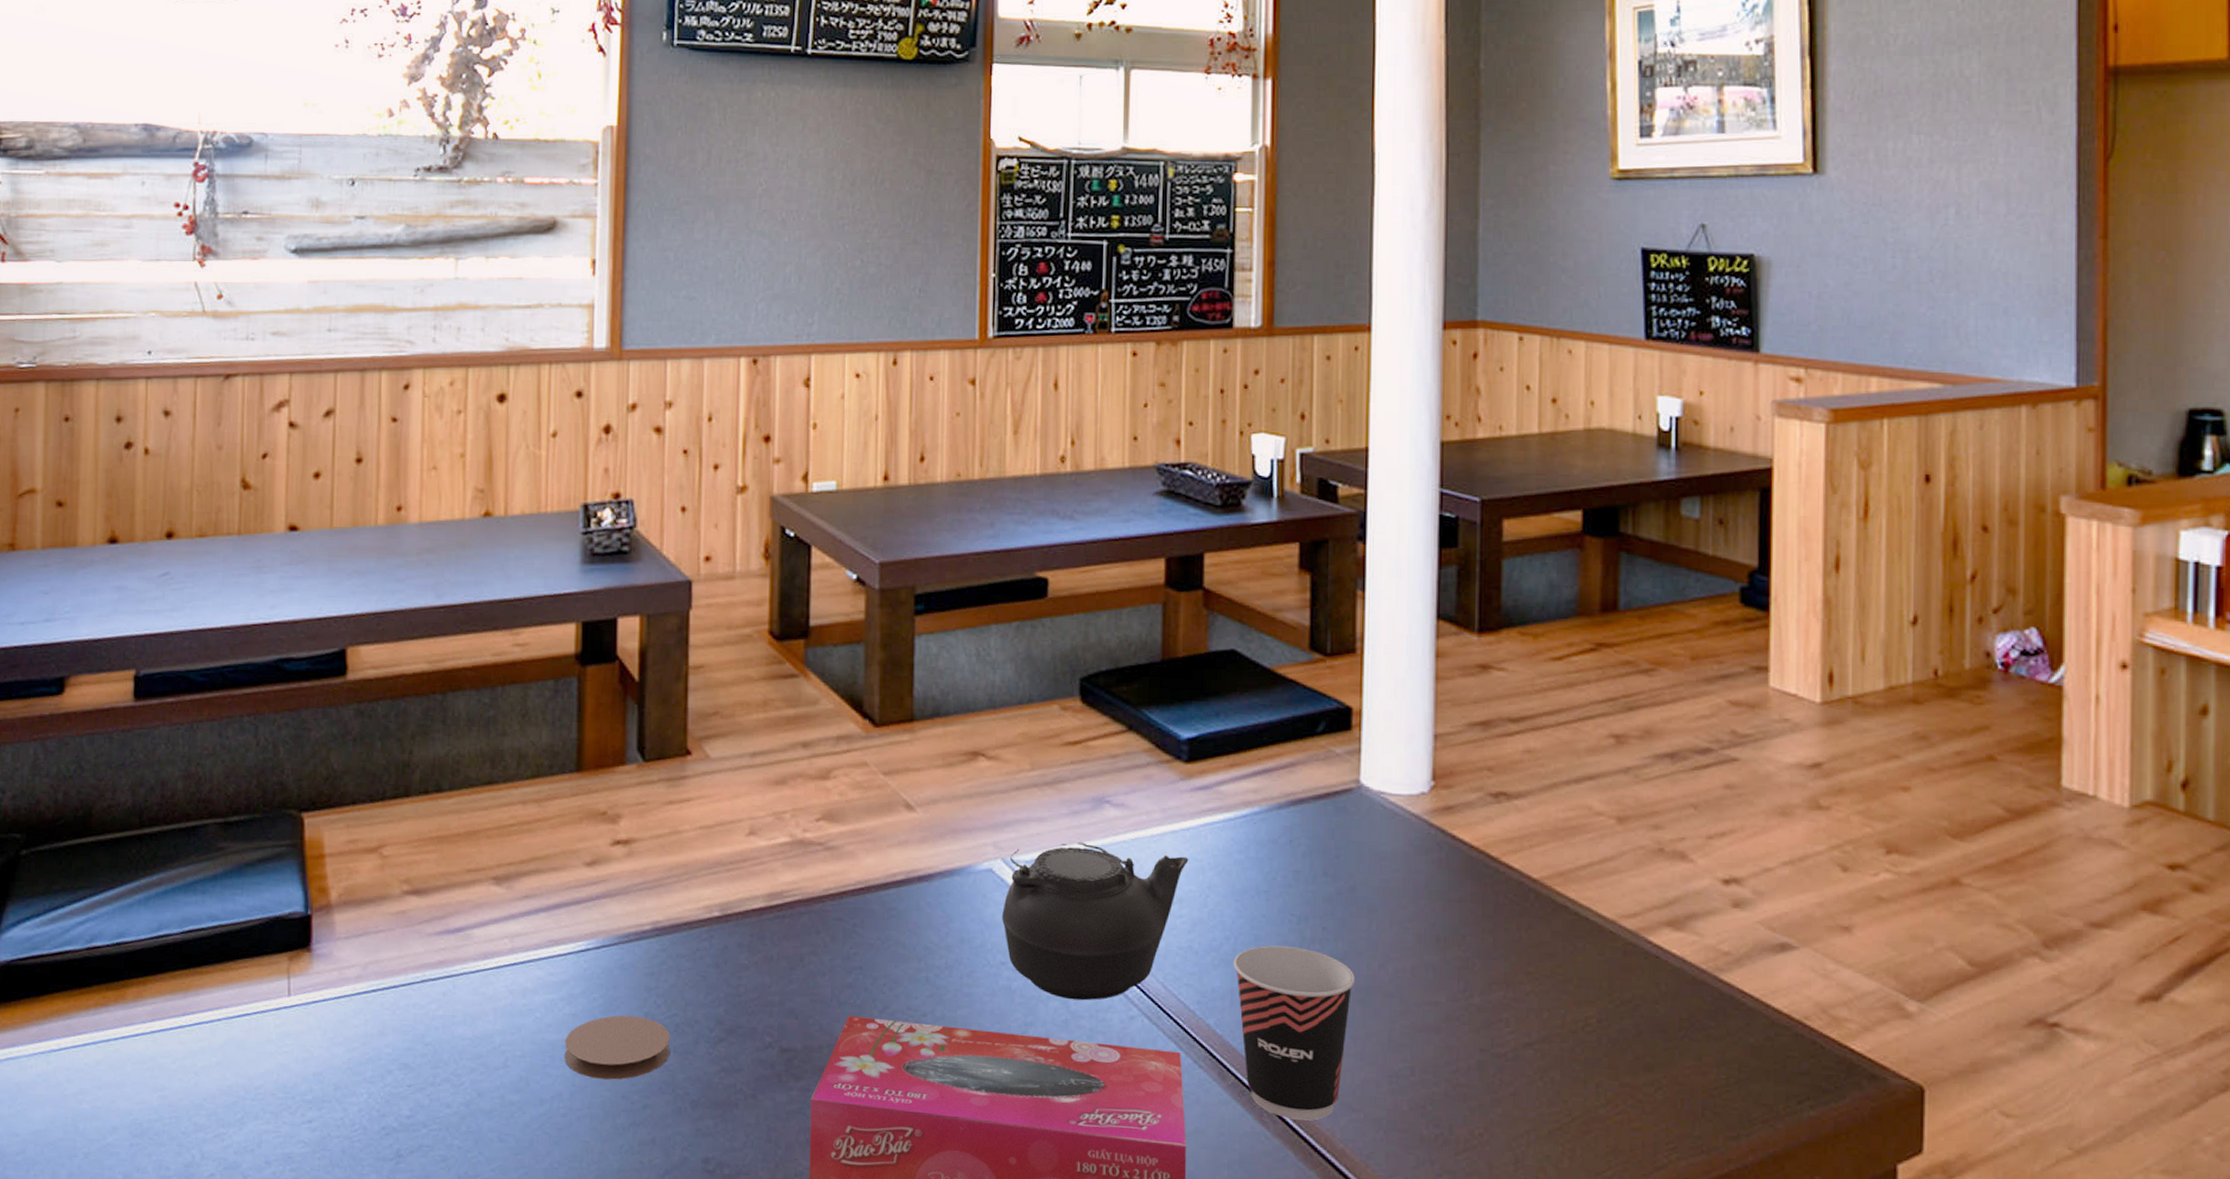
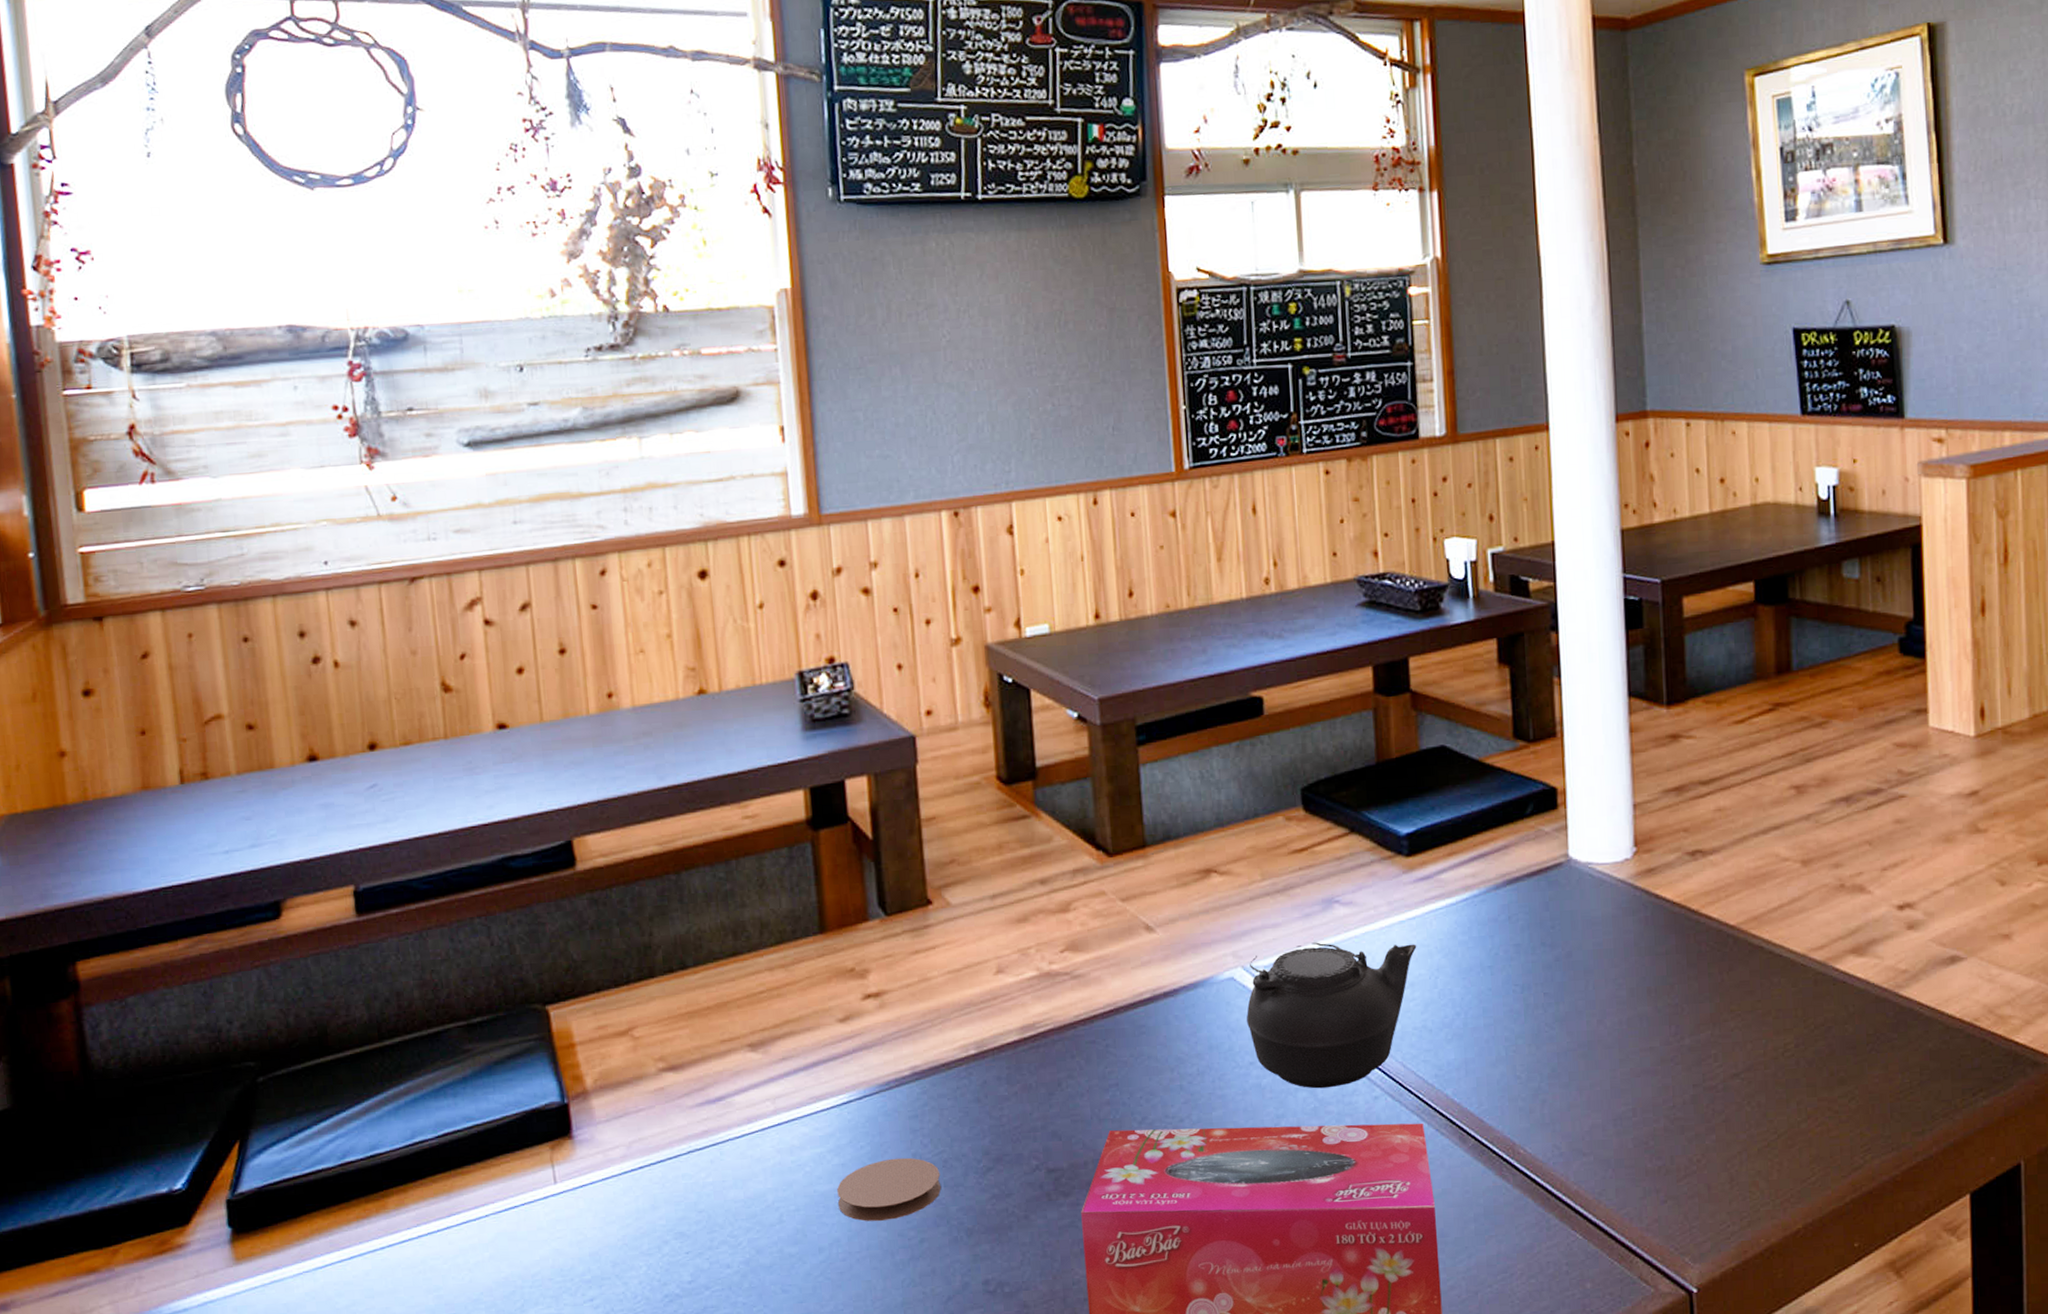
cup: present [1233,945,1355,1121] -> none [1465,1014,1577,1170]

